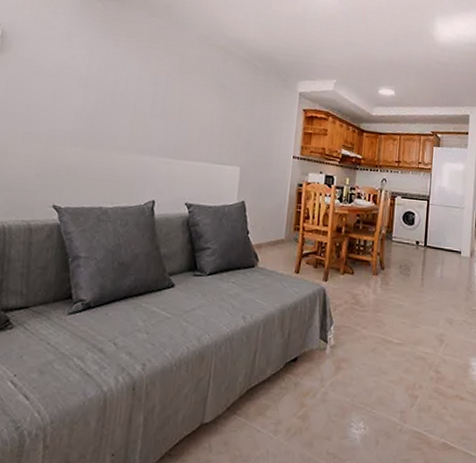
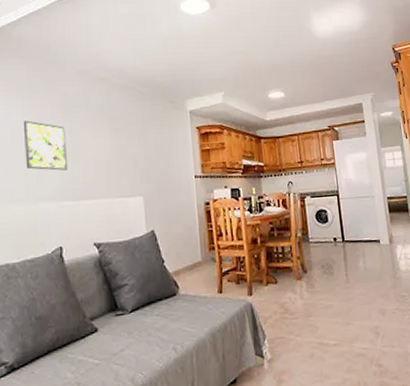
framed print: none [134,73,178,128] -> present [24,120,68,171]

